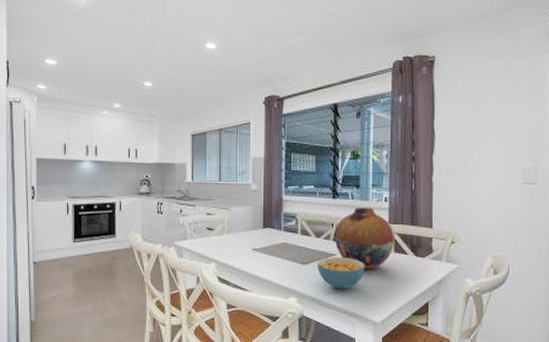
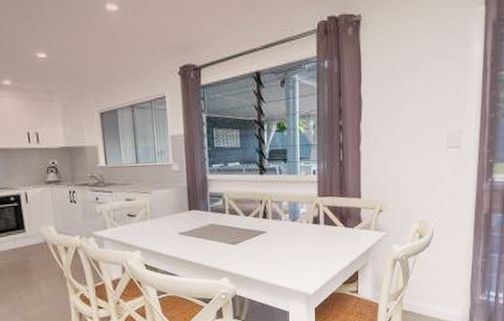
cereal bowl: present [318,257,364,290] -> none [248,234,295,266]
vase: present [334,207,395,269] -> none [263,181,325,244]

